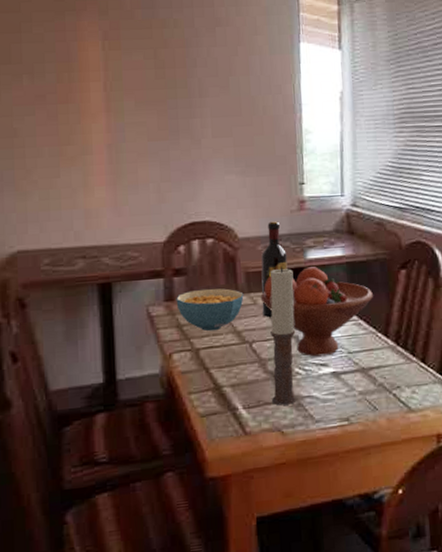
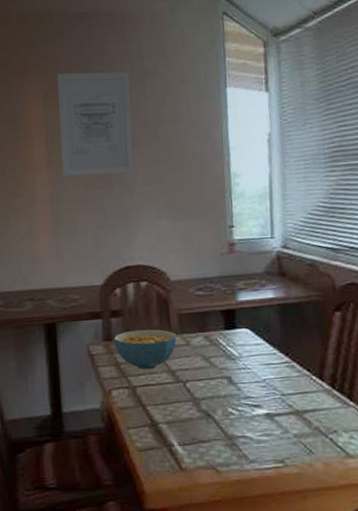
wall art: none [119,12,202,125] -> present [57,71,134,177]
fruit bowl: present [260,267,373,357] -> none [193,308,306,398]
wine bottle: present [261,221,288,318] -> none [193,264,219,359]
candle: present [270,267,296,406] -> none [202,308,230,444]

